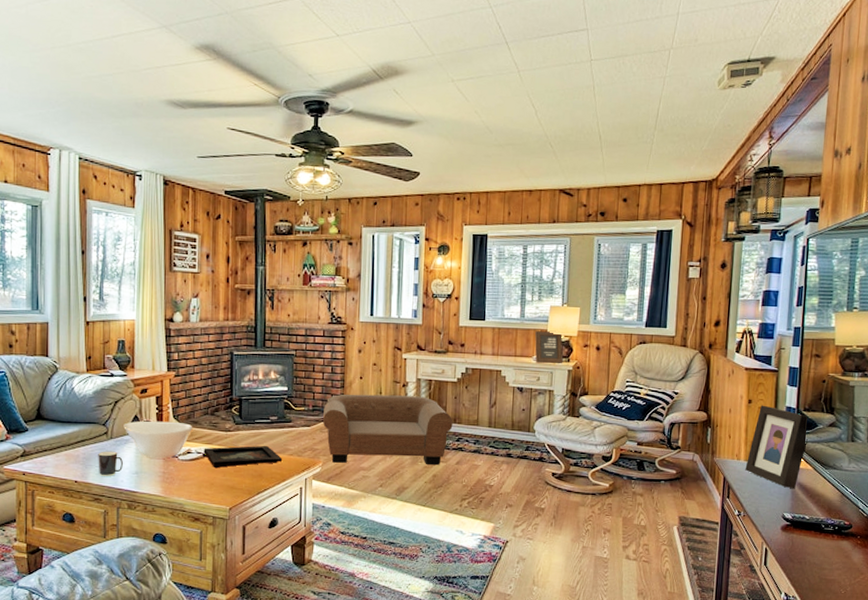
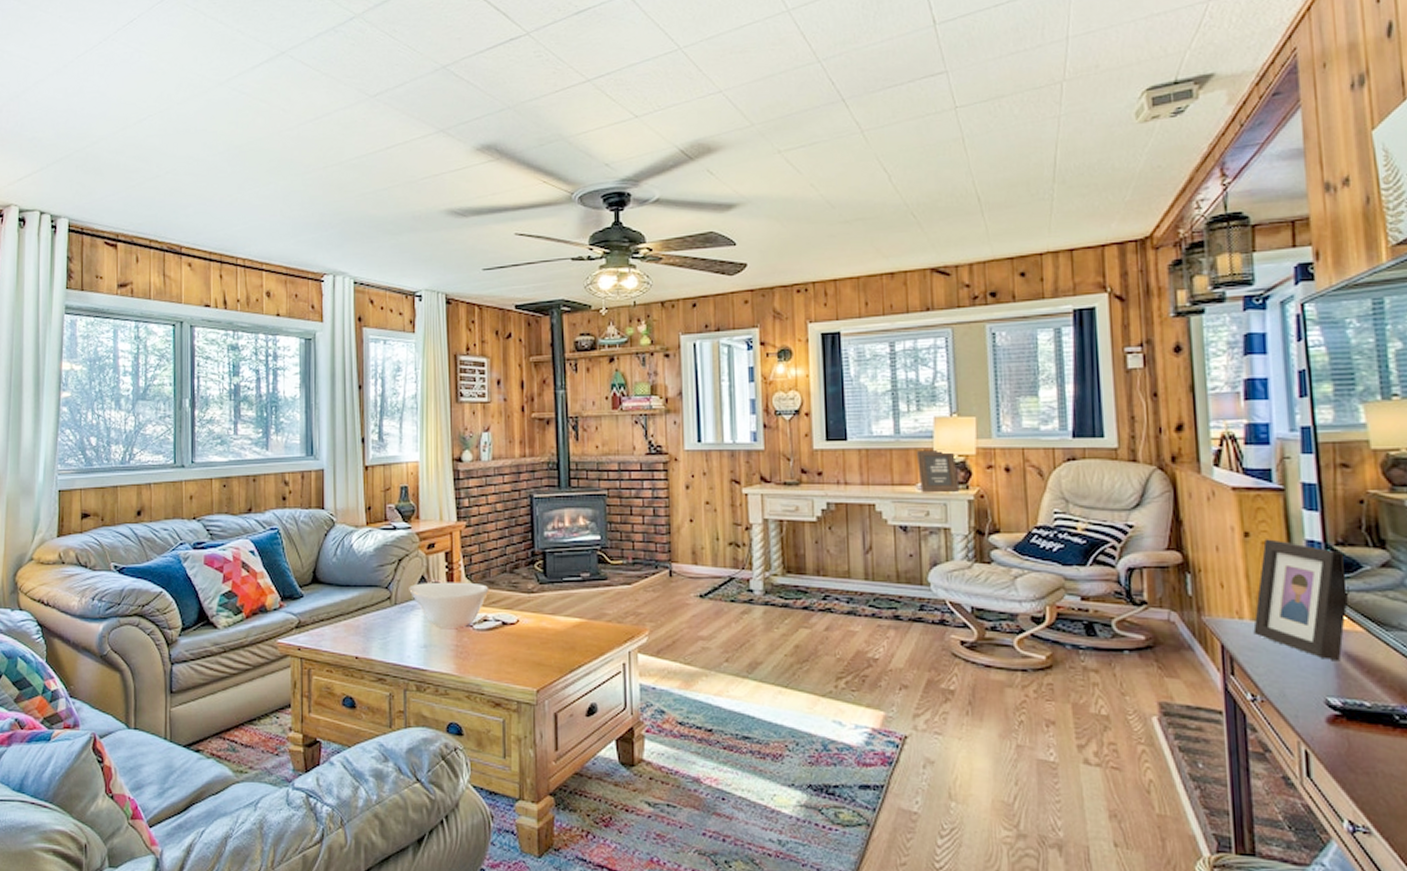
mug: present [98,451,123,477] -> none [381,620,409,652]
decorative tray: present [203,445,282,468] -> none [503,609,598,639]
dog bed: present [322,394,453,465] -> none [645,541,816,631]

